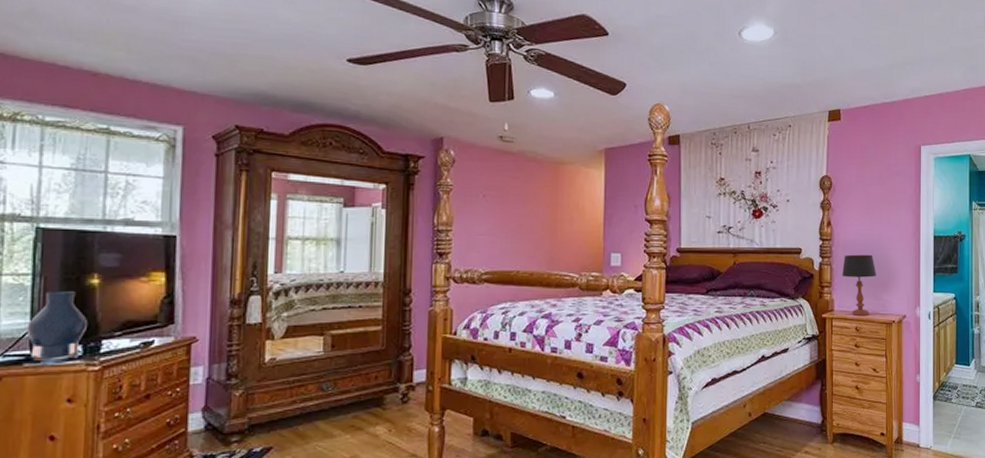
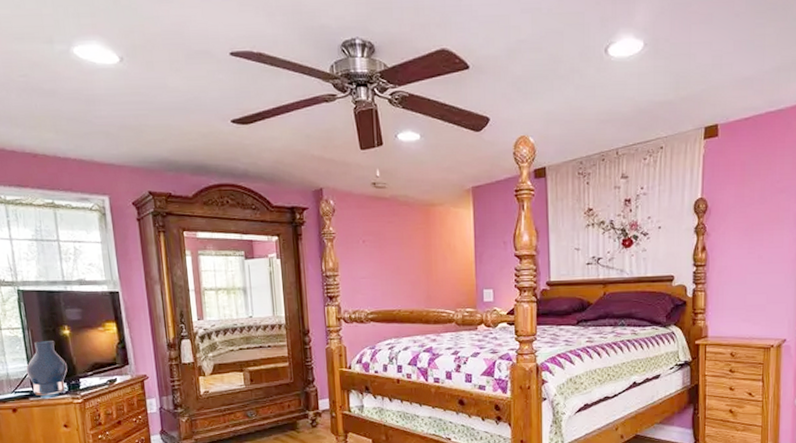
table lamp: present [842,254,877,317] -> none [717,278,755,342]

